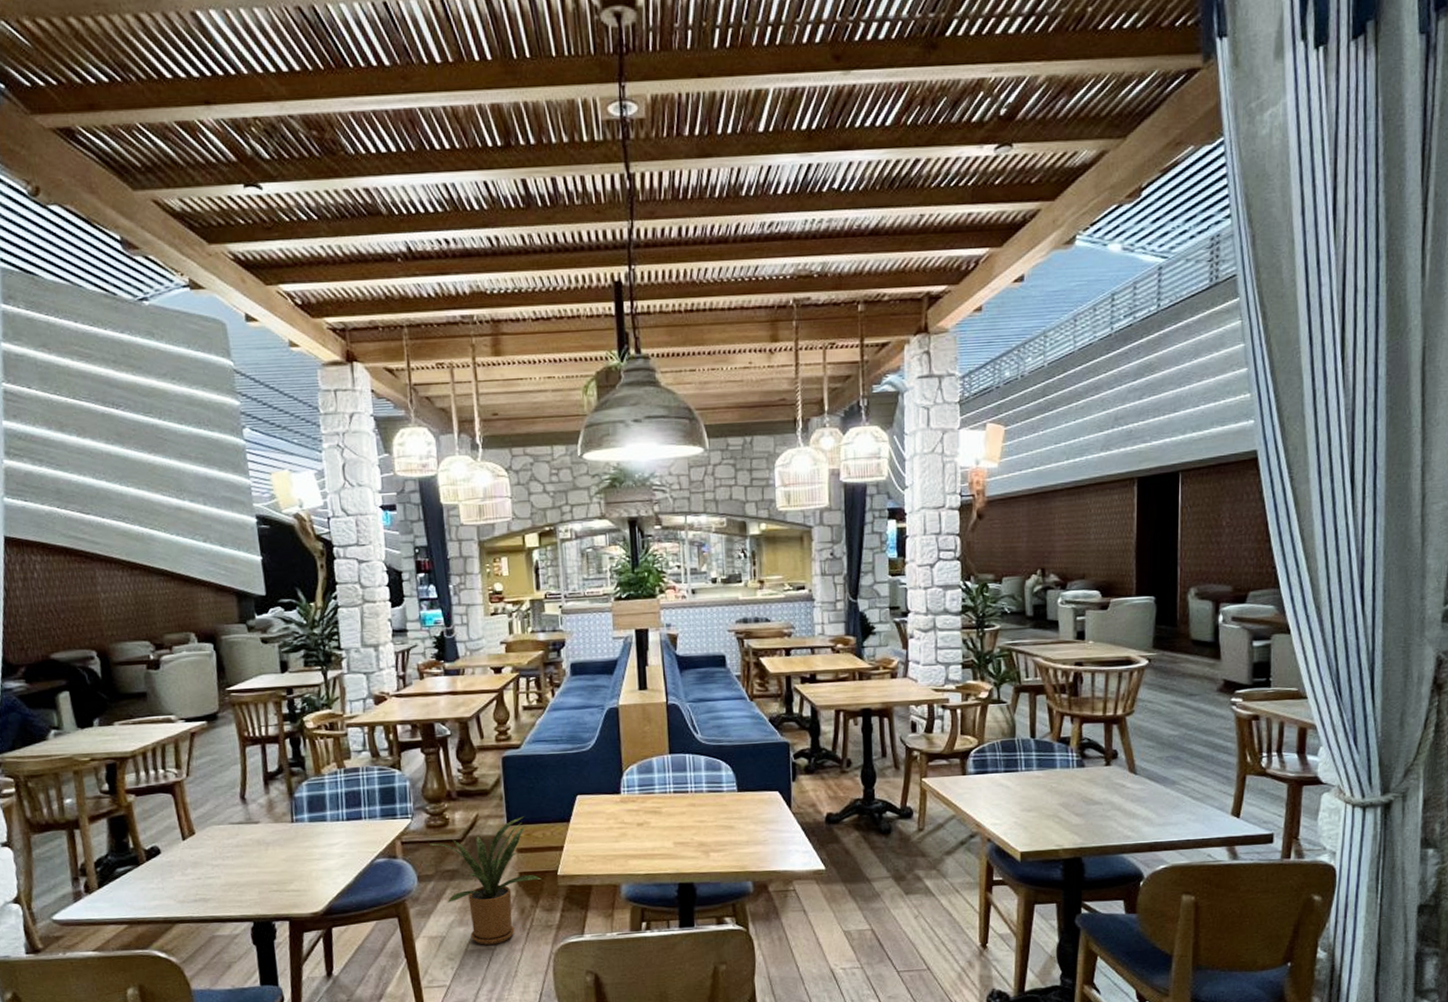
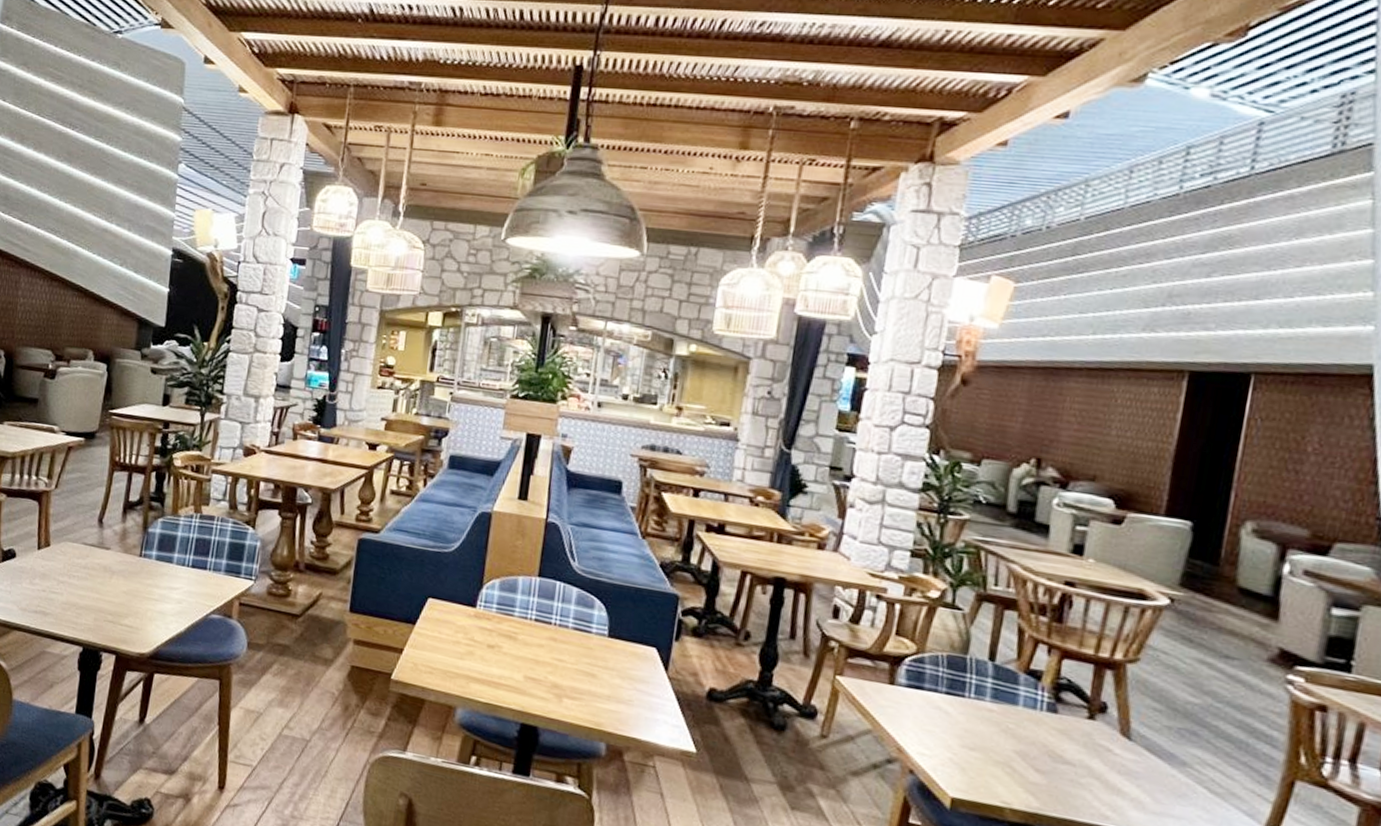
house plant: present [430,816,543,945] -> none [267,606,374,737]

